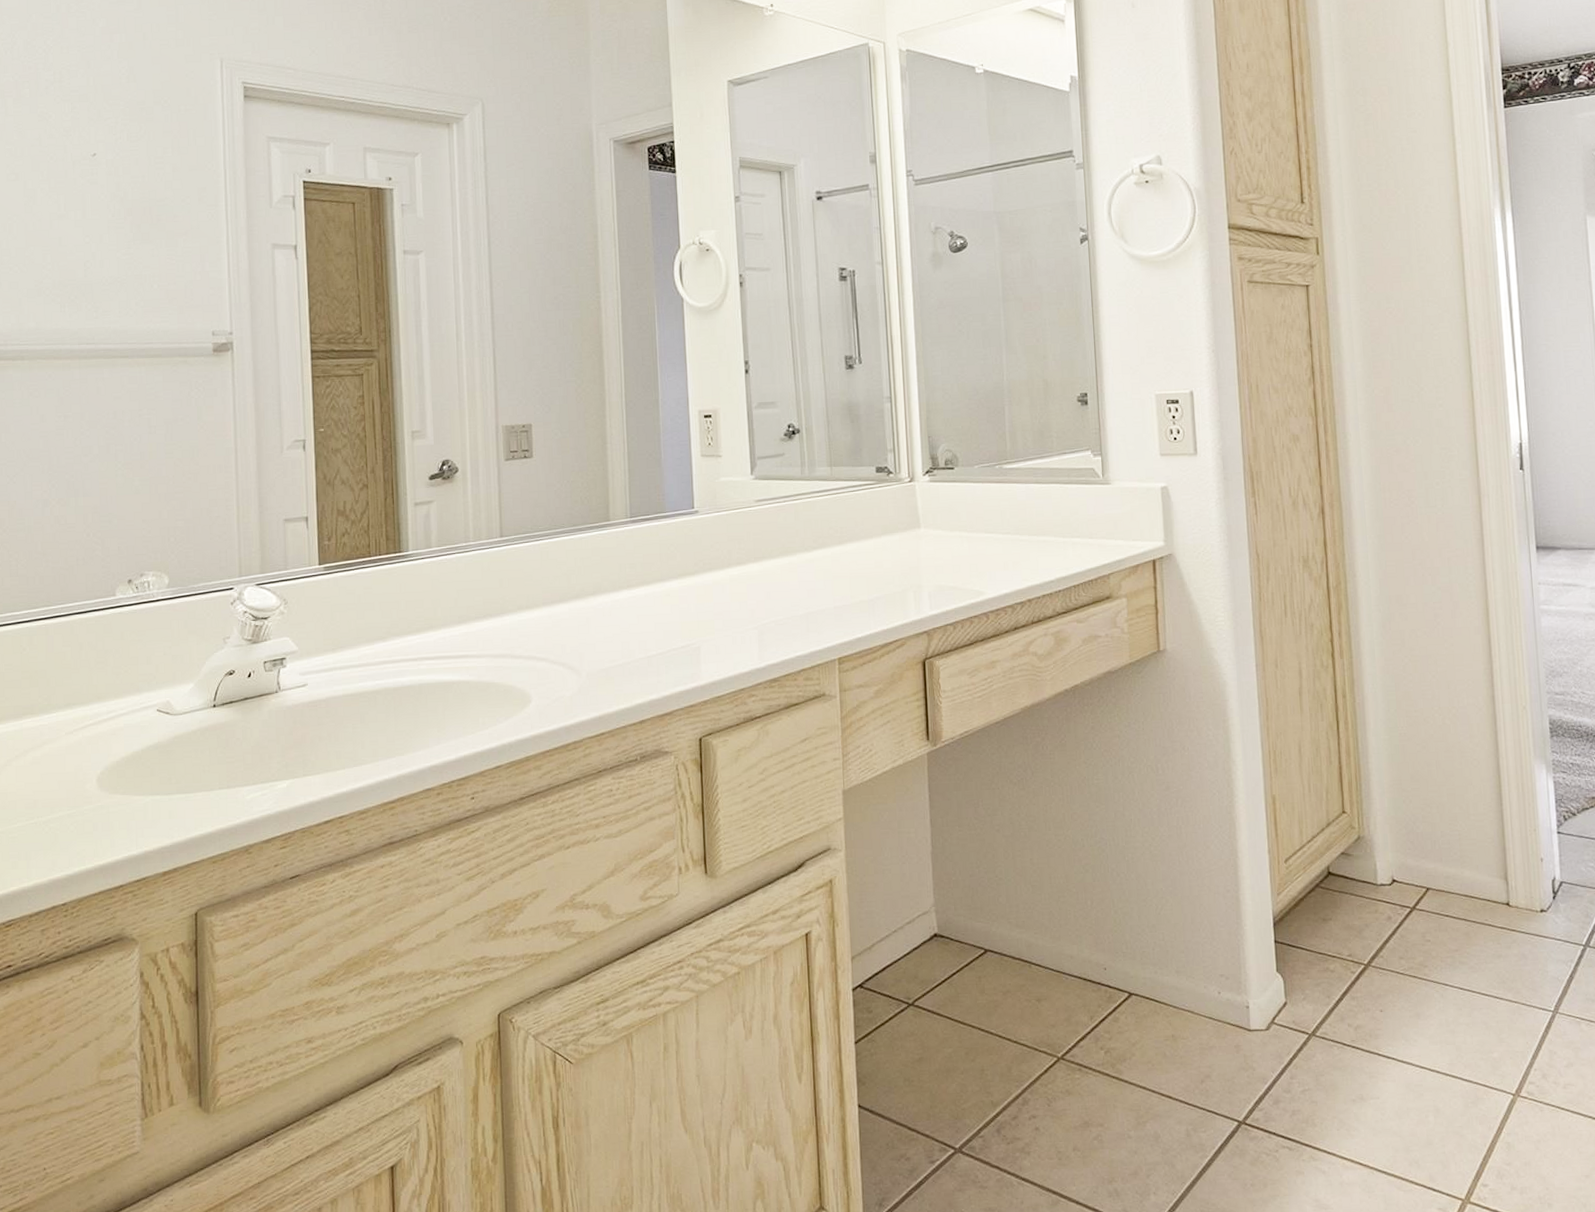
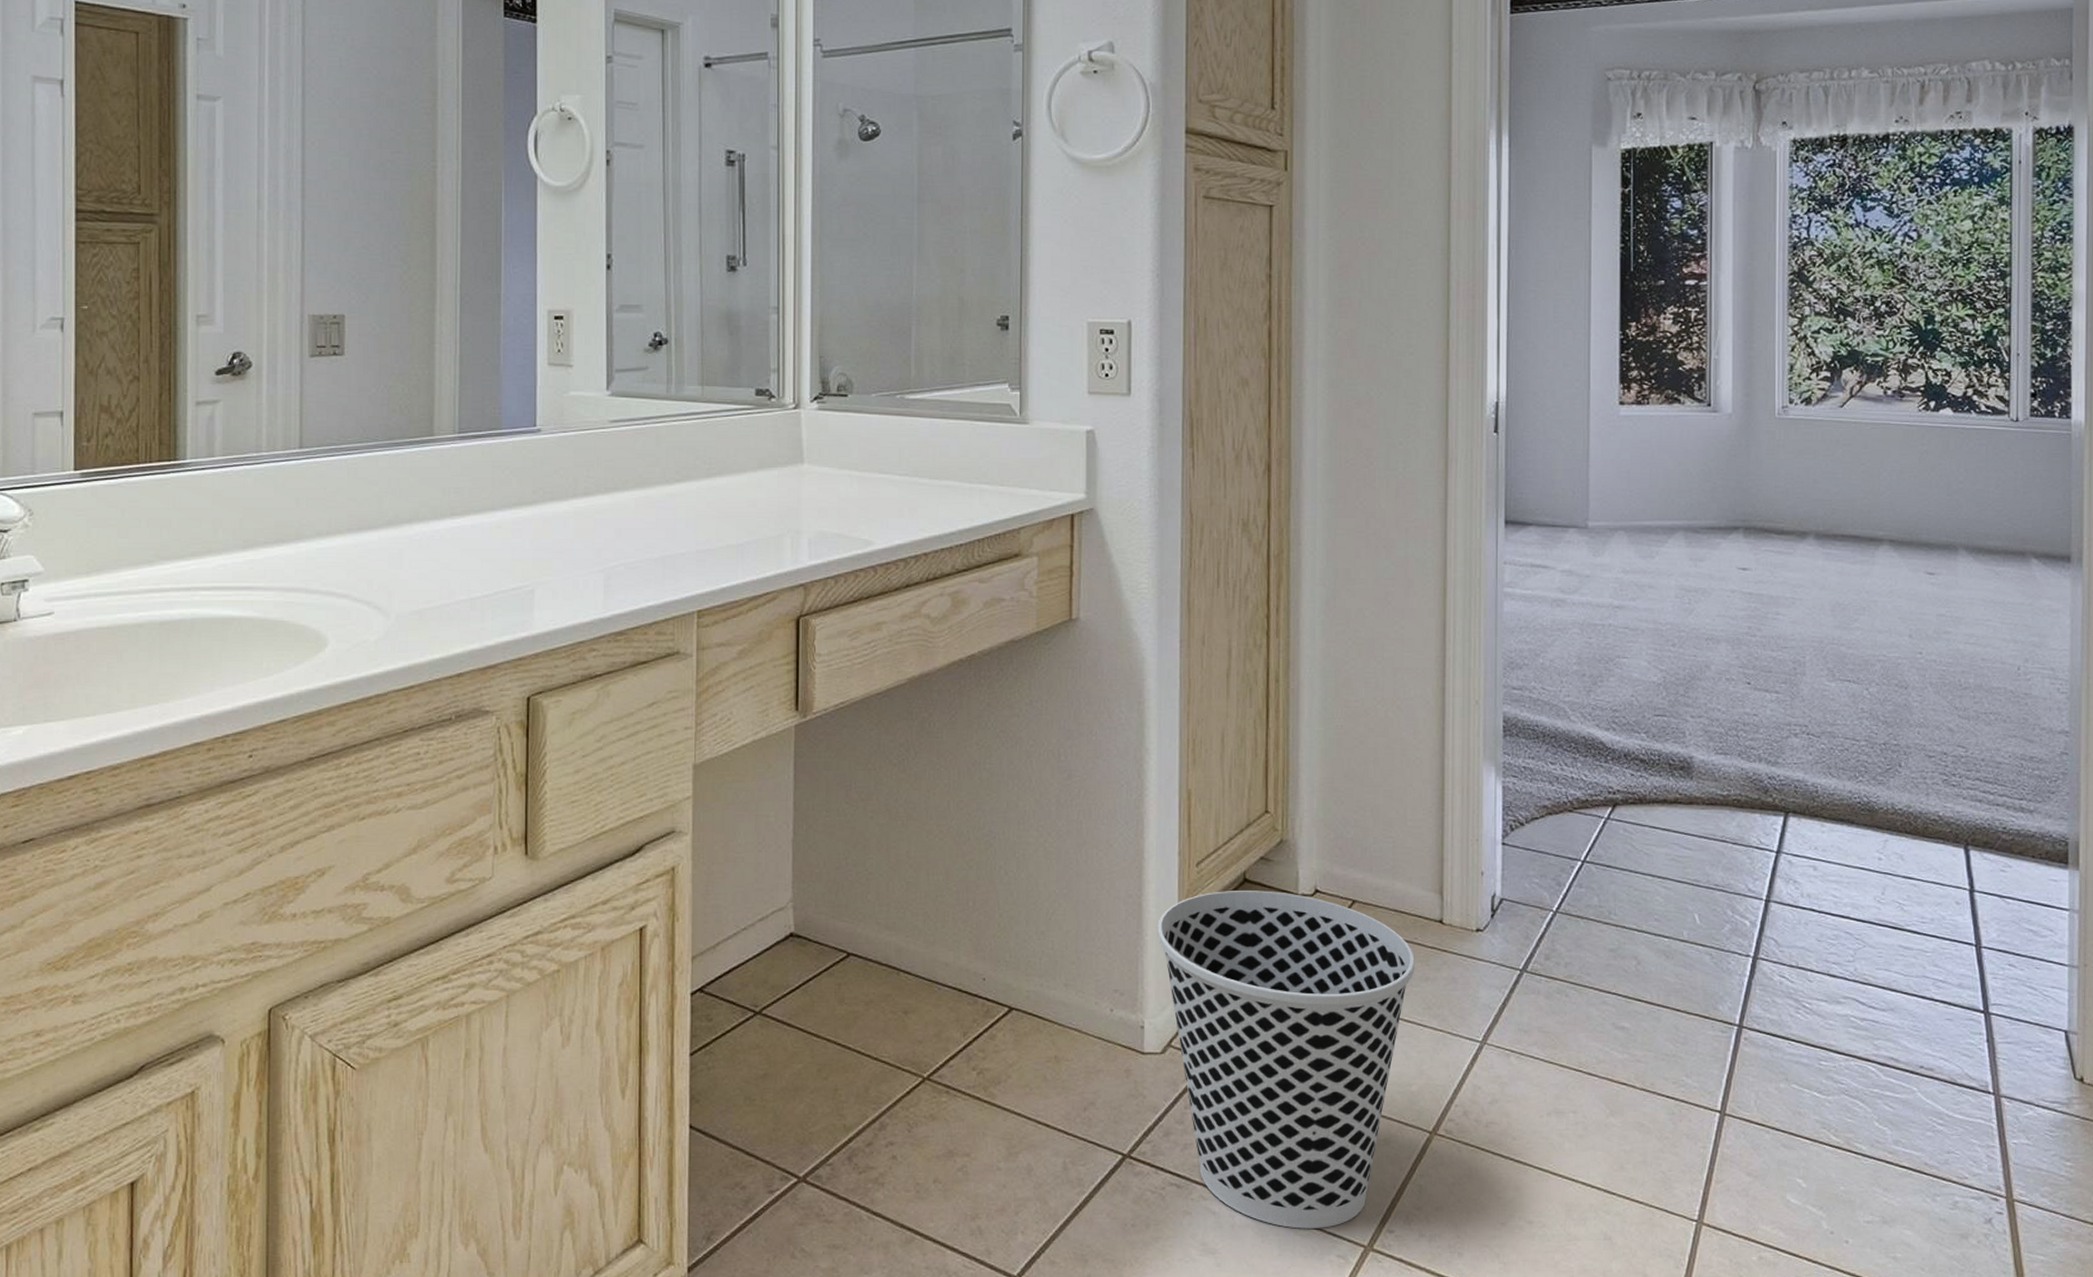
wastebasket: none [1254,882,1488,1185] -> present [1157,890,1415,1229]

